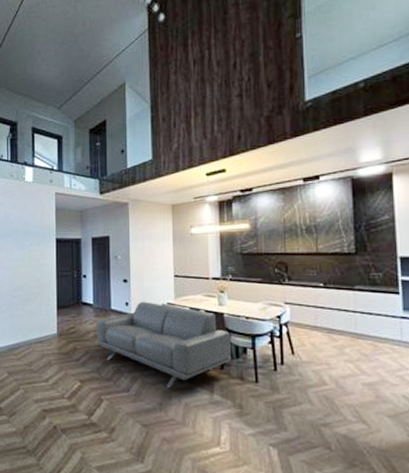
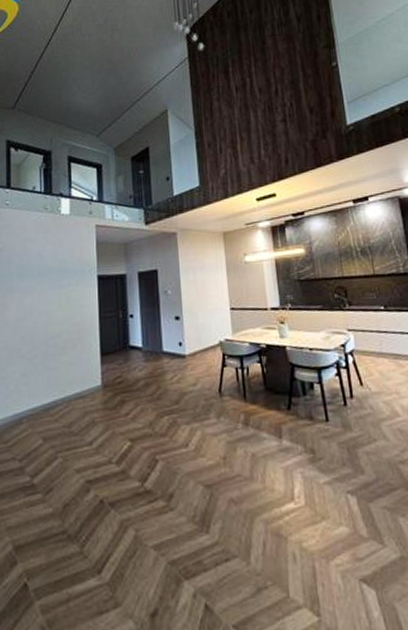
sofa: present [96,301,232,389] -> none [147,339,299,439]

